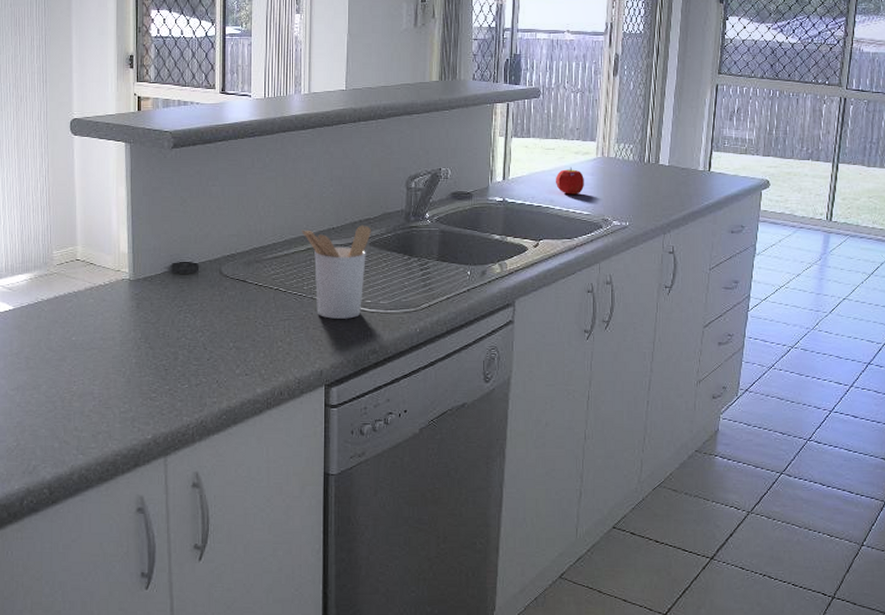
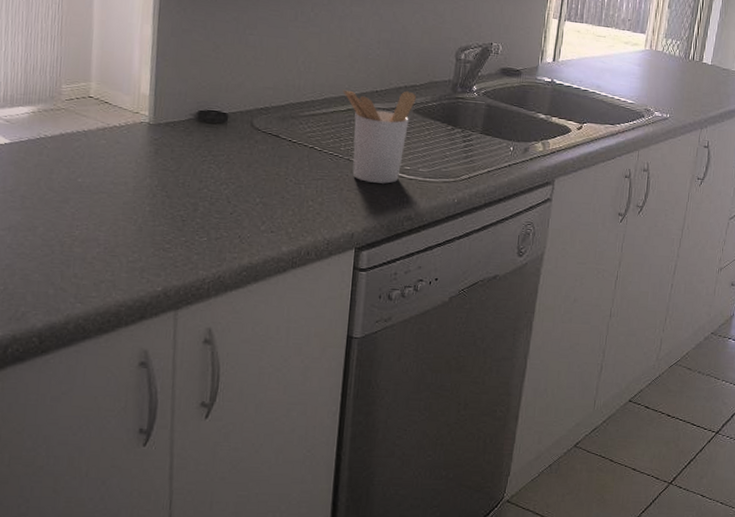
fruit: present [555,167,584,195] -> none [603,56,631,83]

